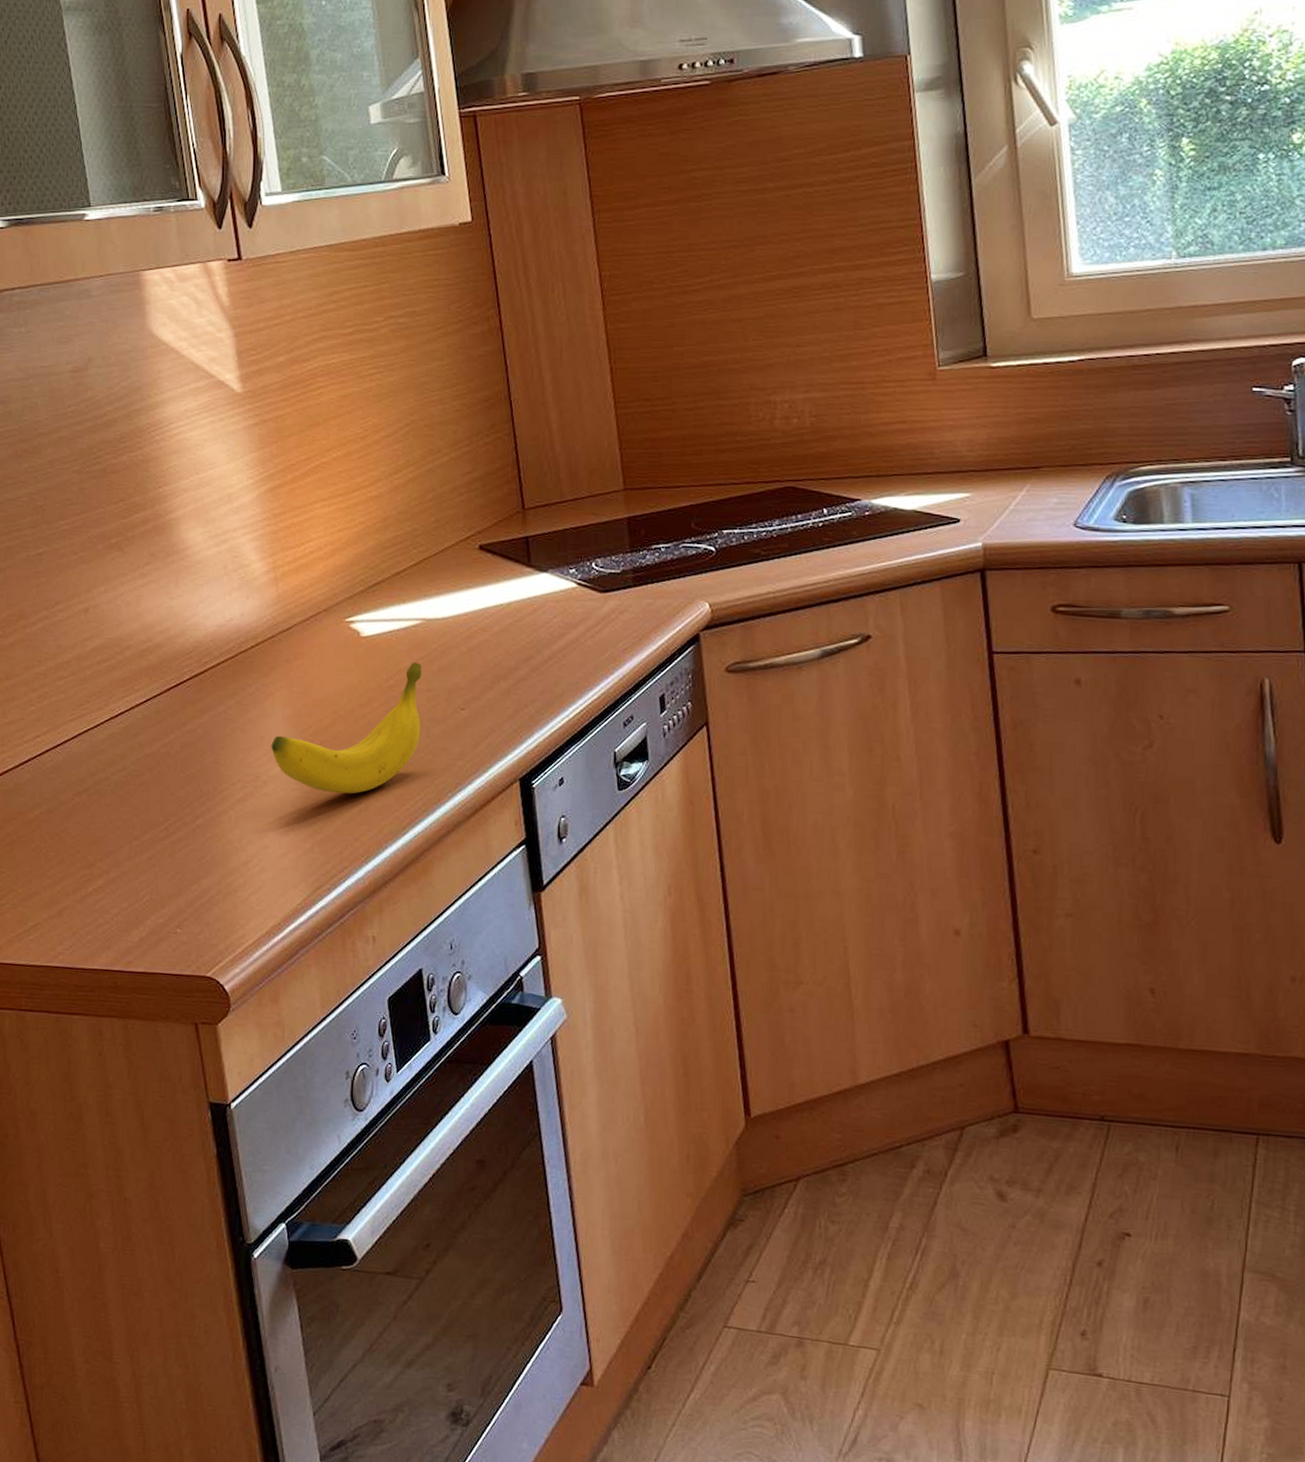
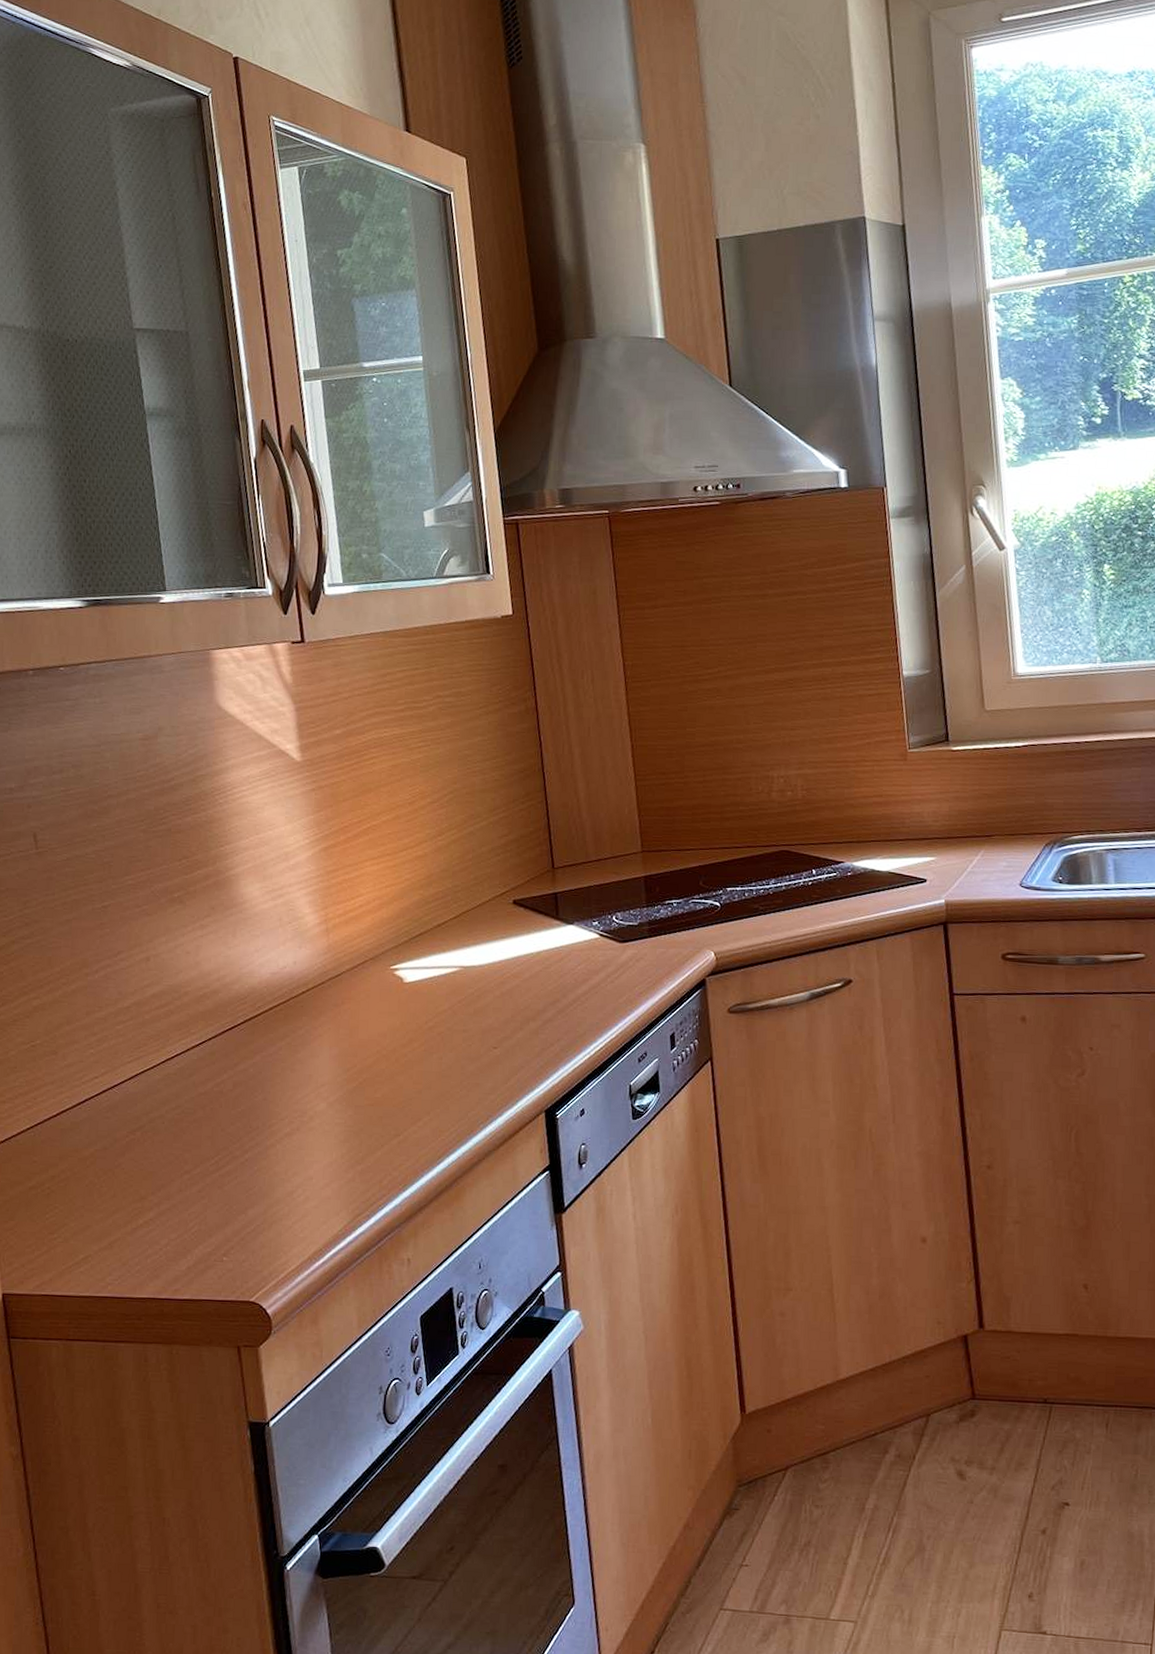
banana: present [271,662,422,794] -> none [318,1005,459,1127]

